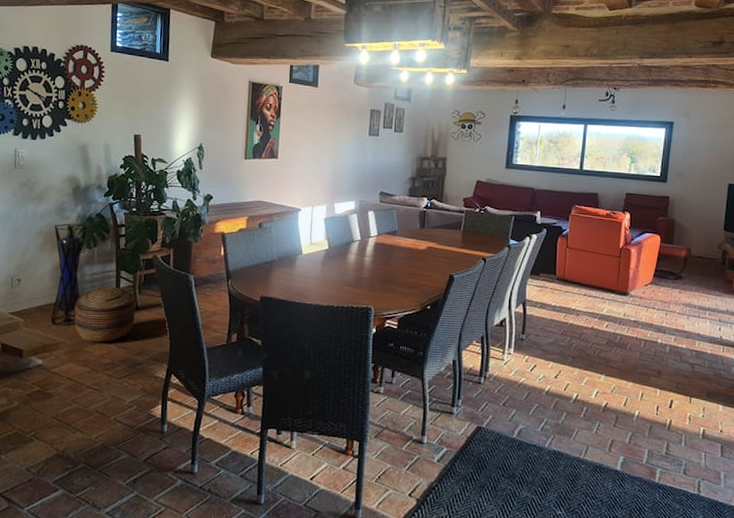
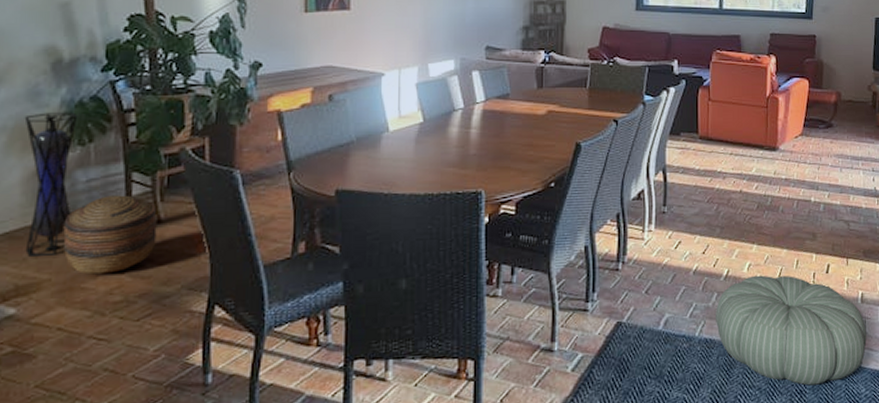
pouf: none [564,402,706,505] -> present [716,275,867,386]

